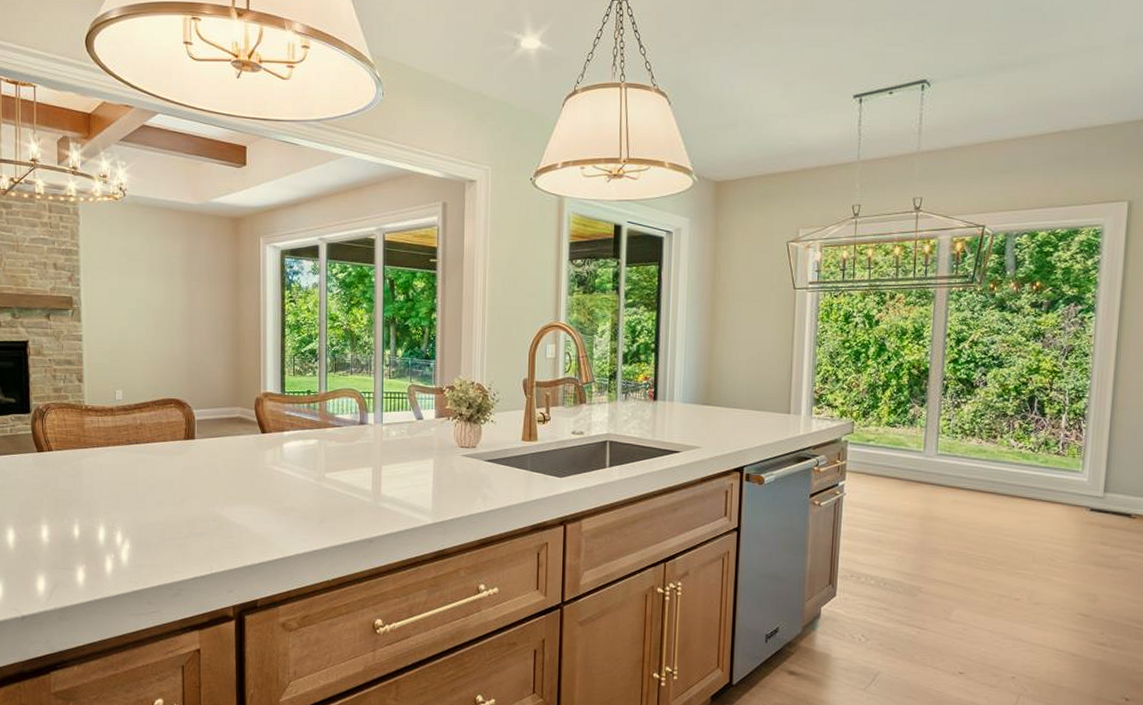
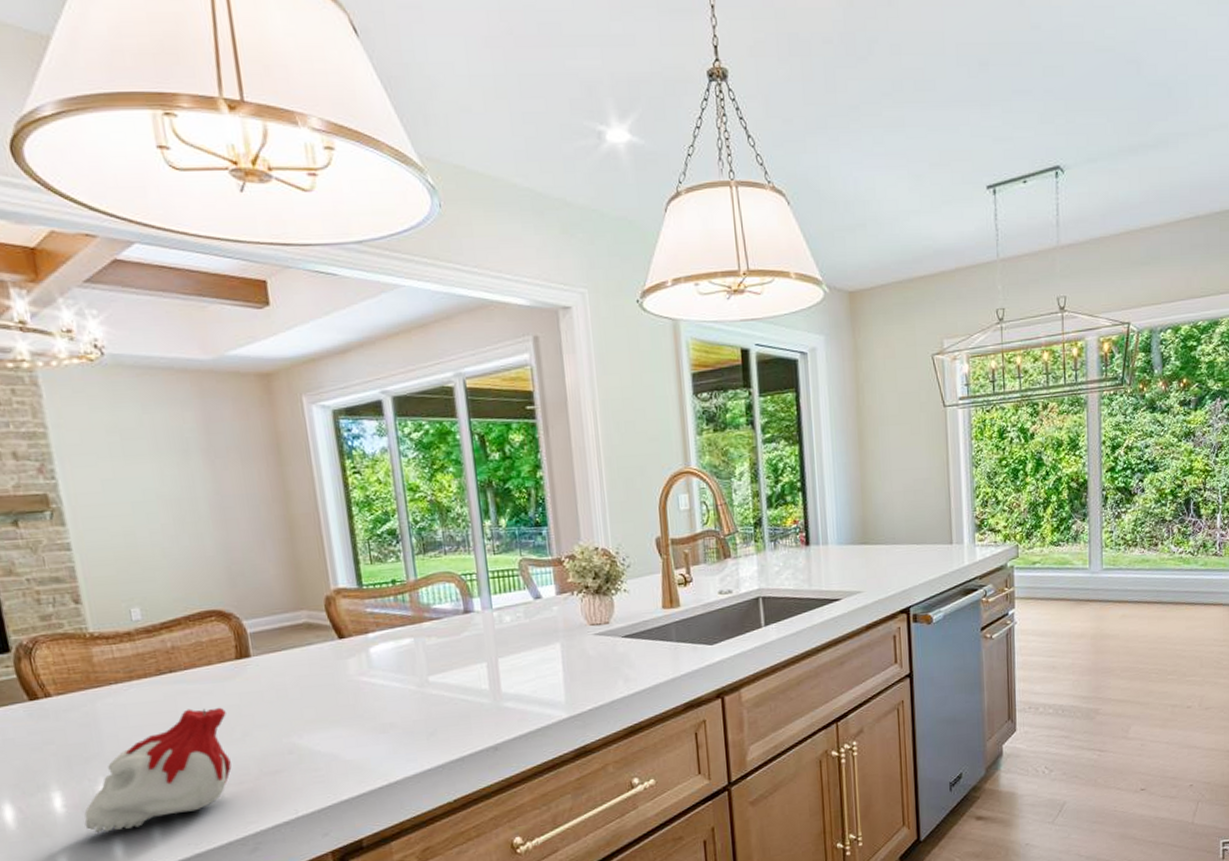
candle: none [60,474,171,562] -> present [84,707,232,833]

